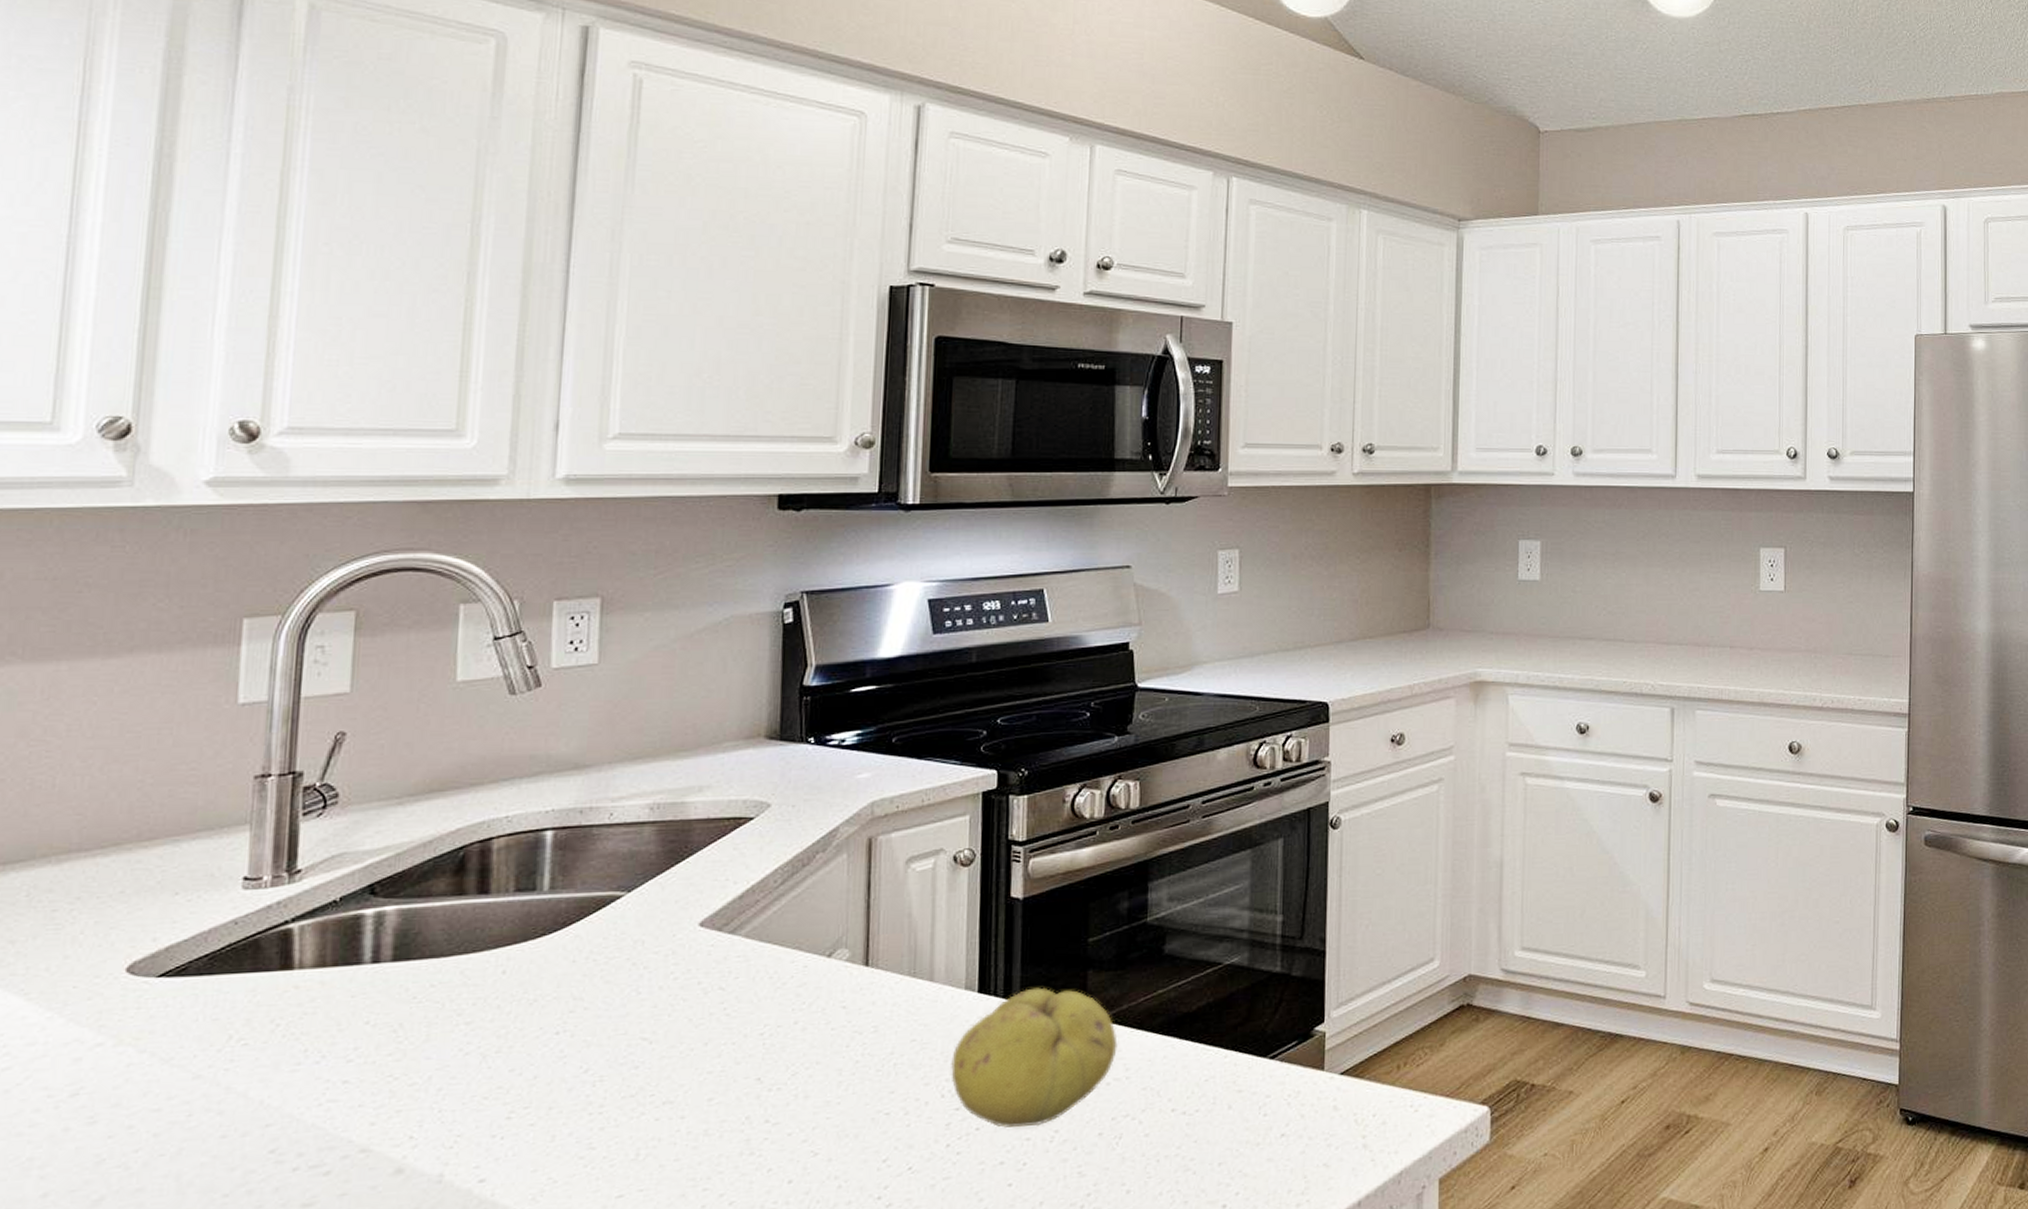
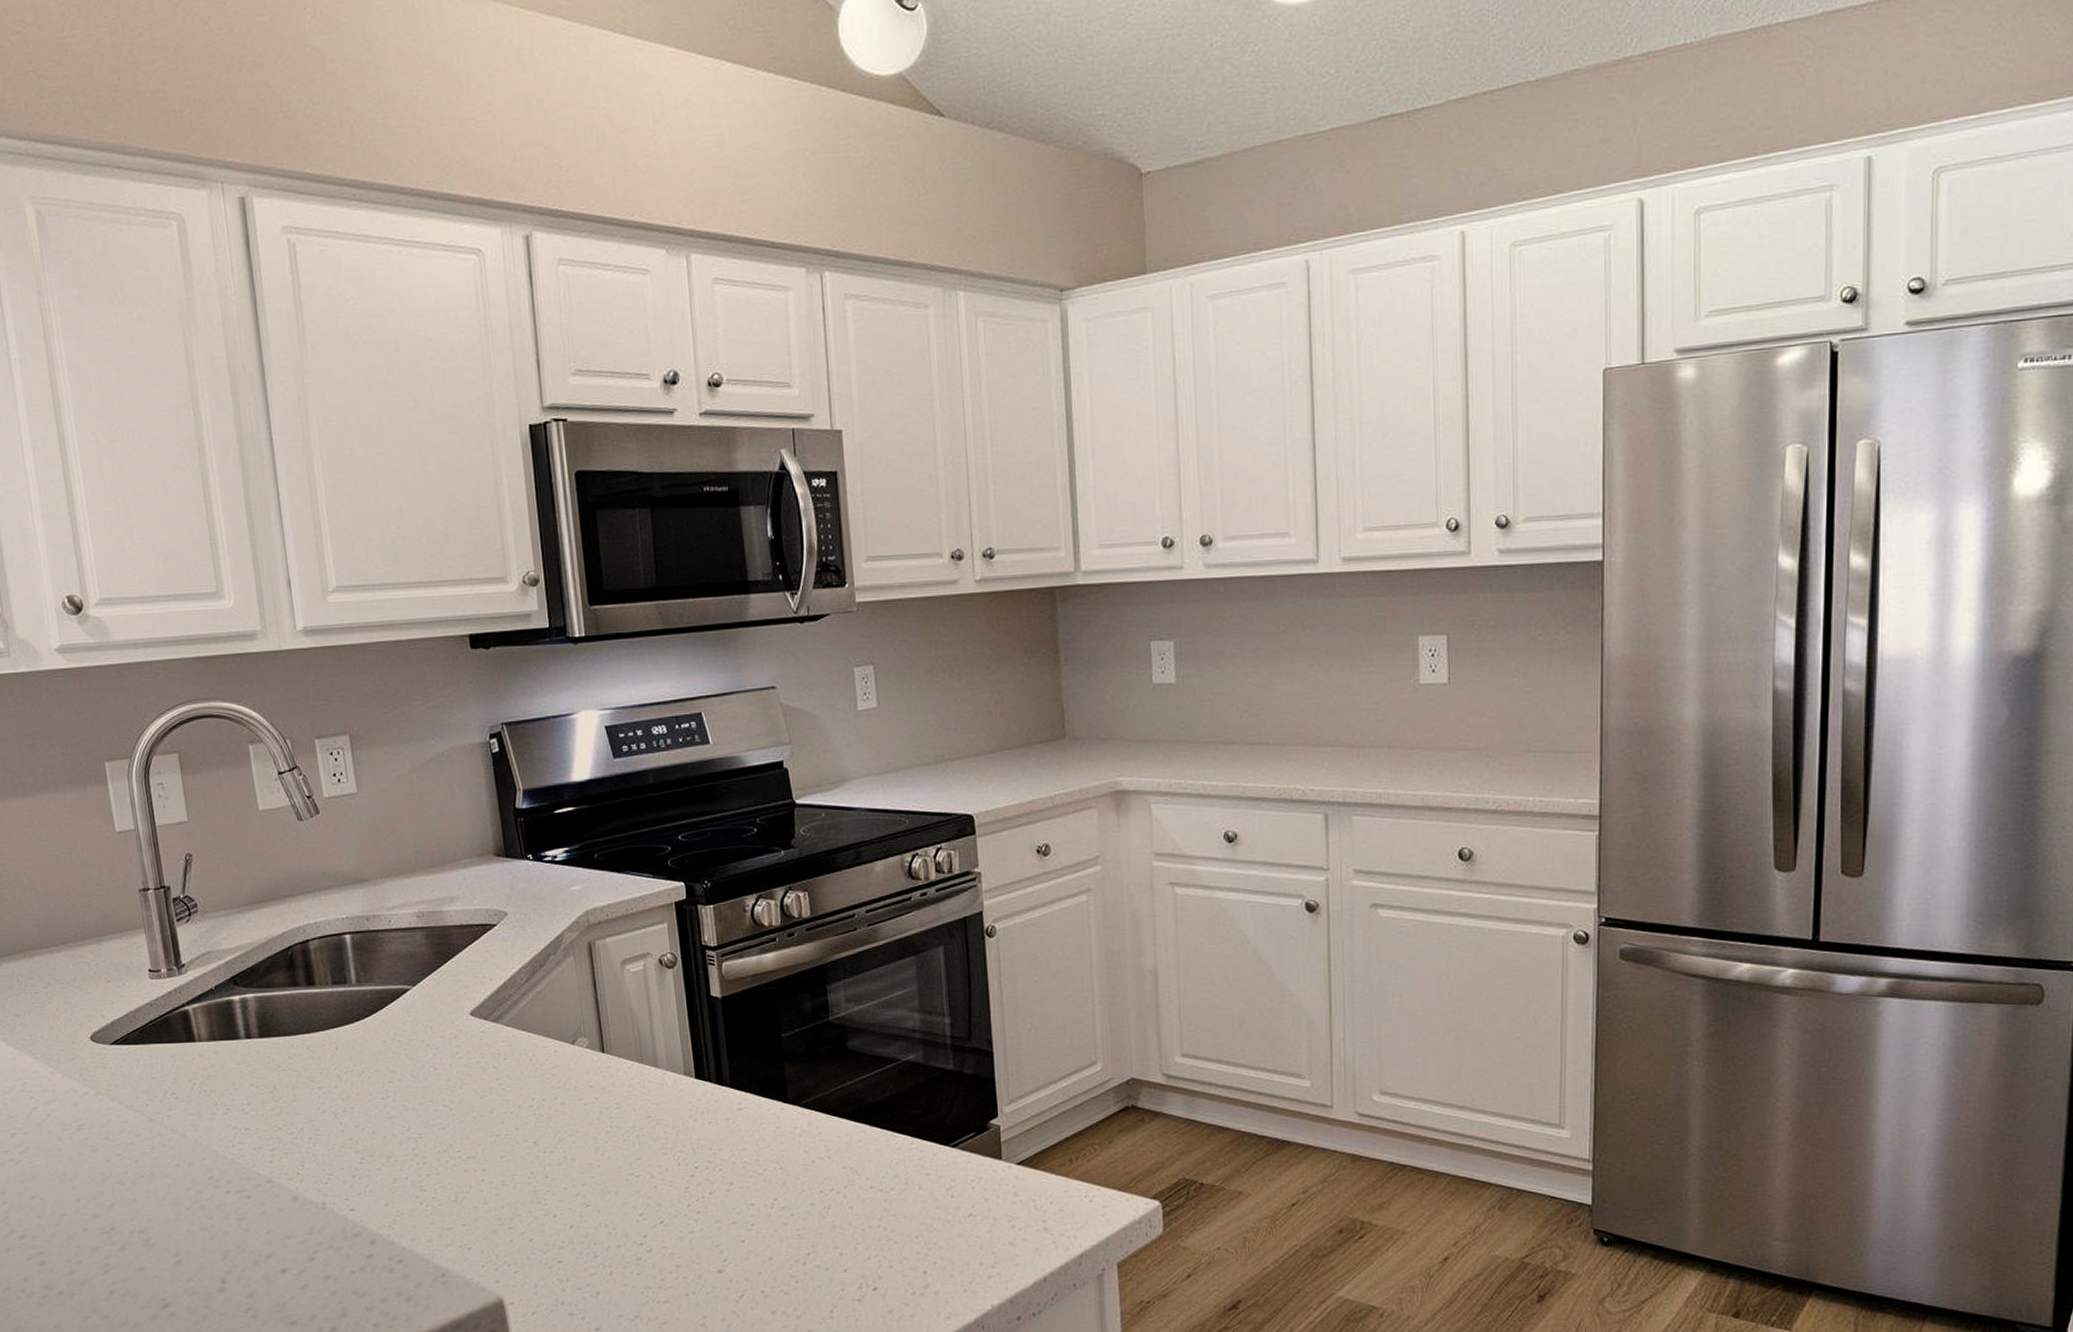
fruit: present [951,987,1118,1128] -> none [682,1076,818,1195]

